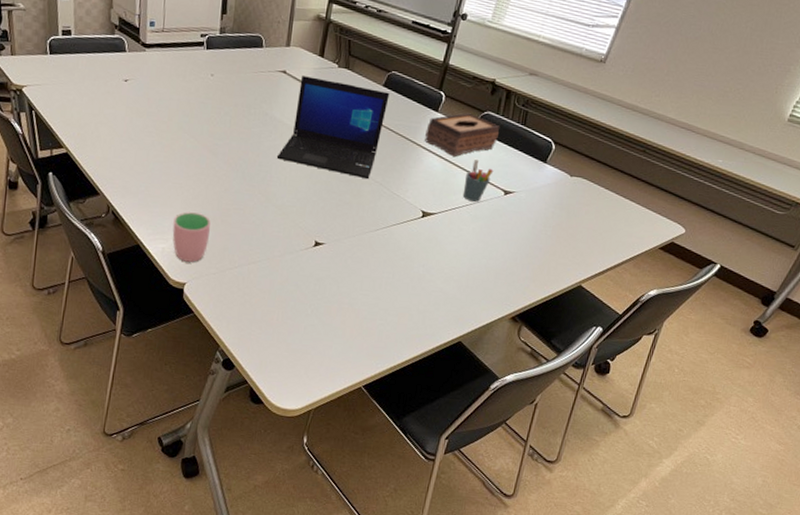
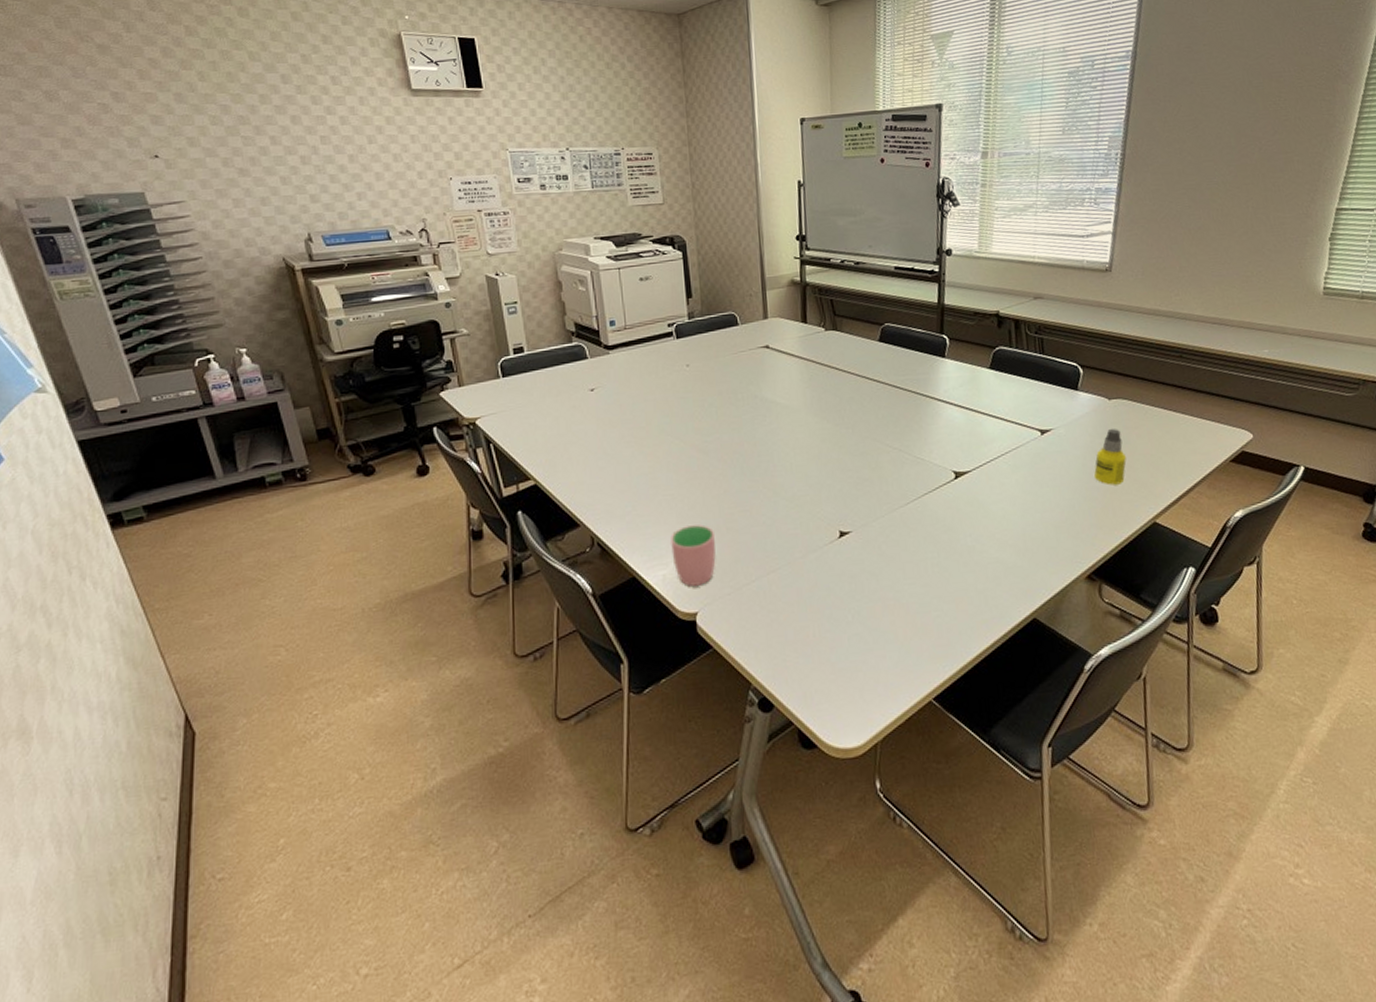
laptop: present [278,76,390,180] -> none [777,346,889,448]
tissue box: present [425,113,500,156] -> none [936,352,1018,403]
pen holder: present [462,160,494,203] -> none [993,402,1023,451]
bottle: none [540,201,573,249] -> present [1094,428,1127,485]

